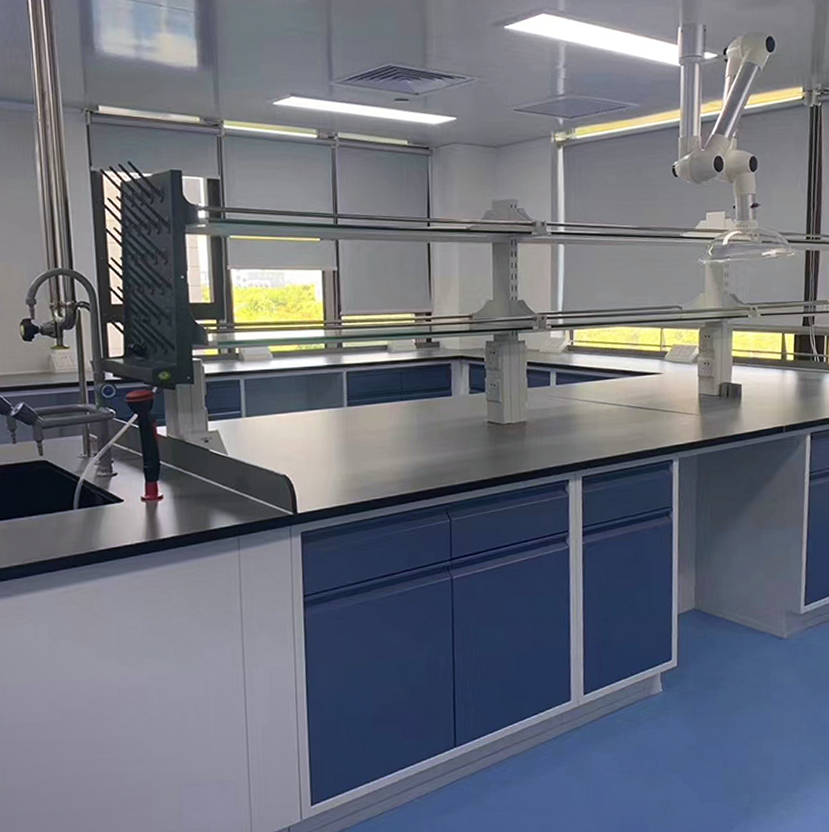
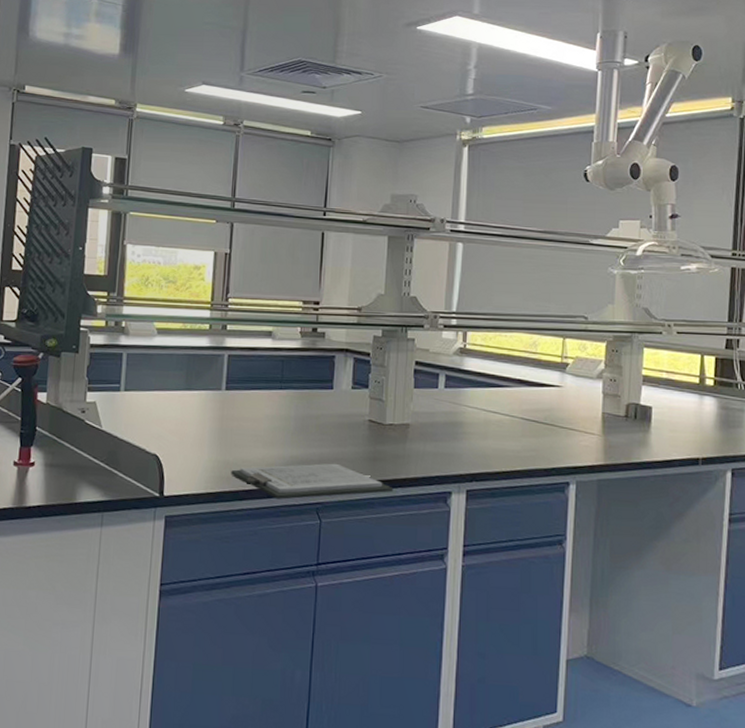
clipboard: none [361,465,516,504] -> present [231,463,394,500]

